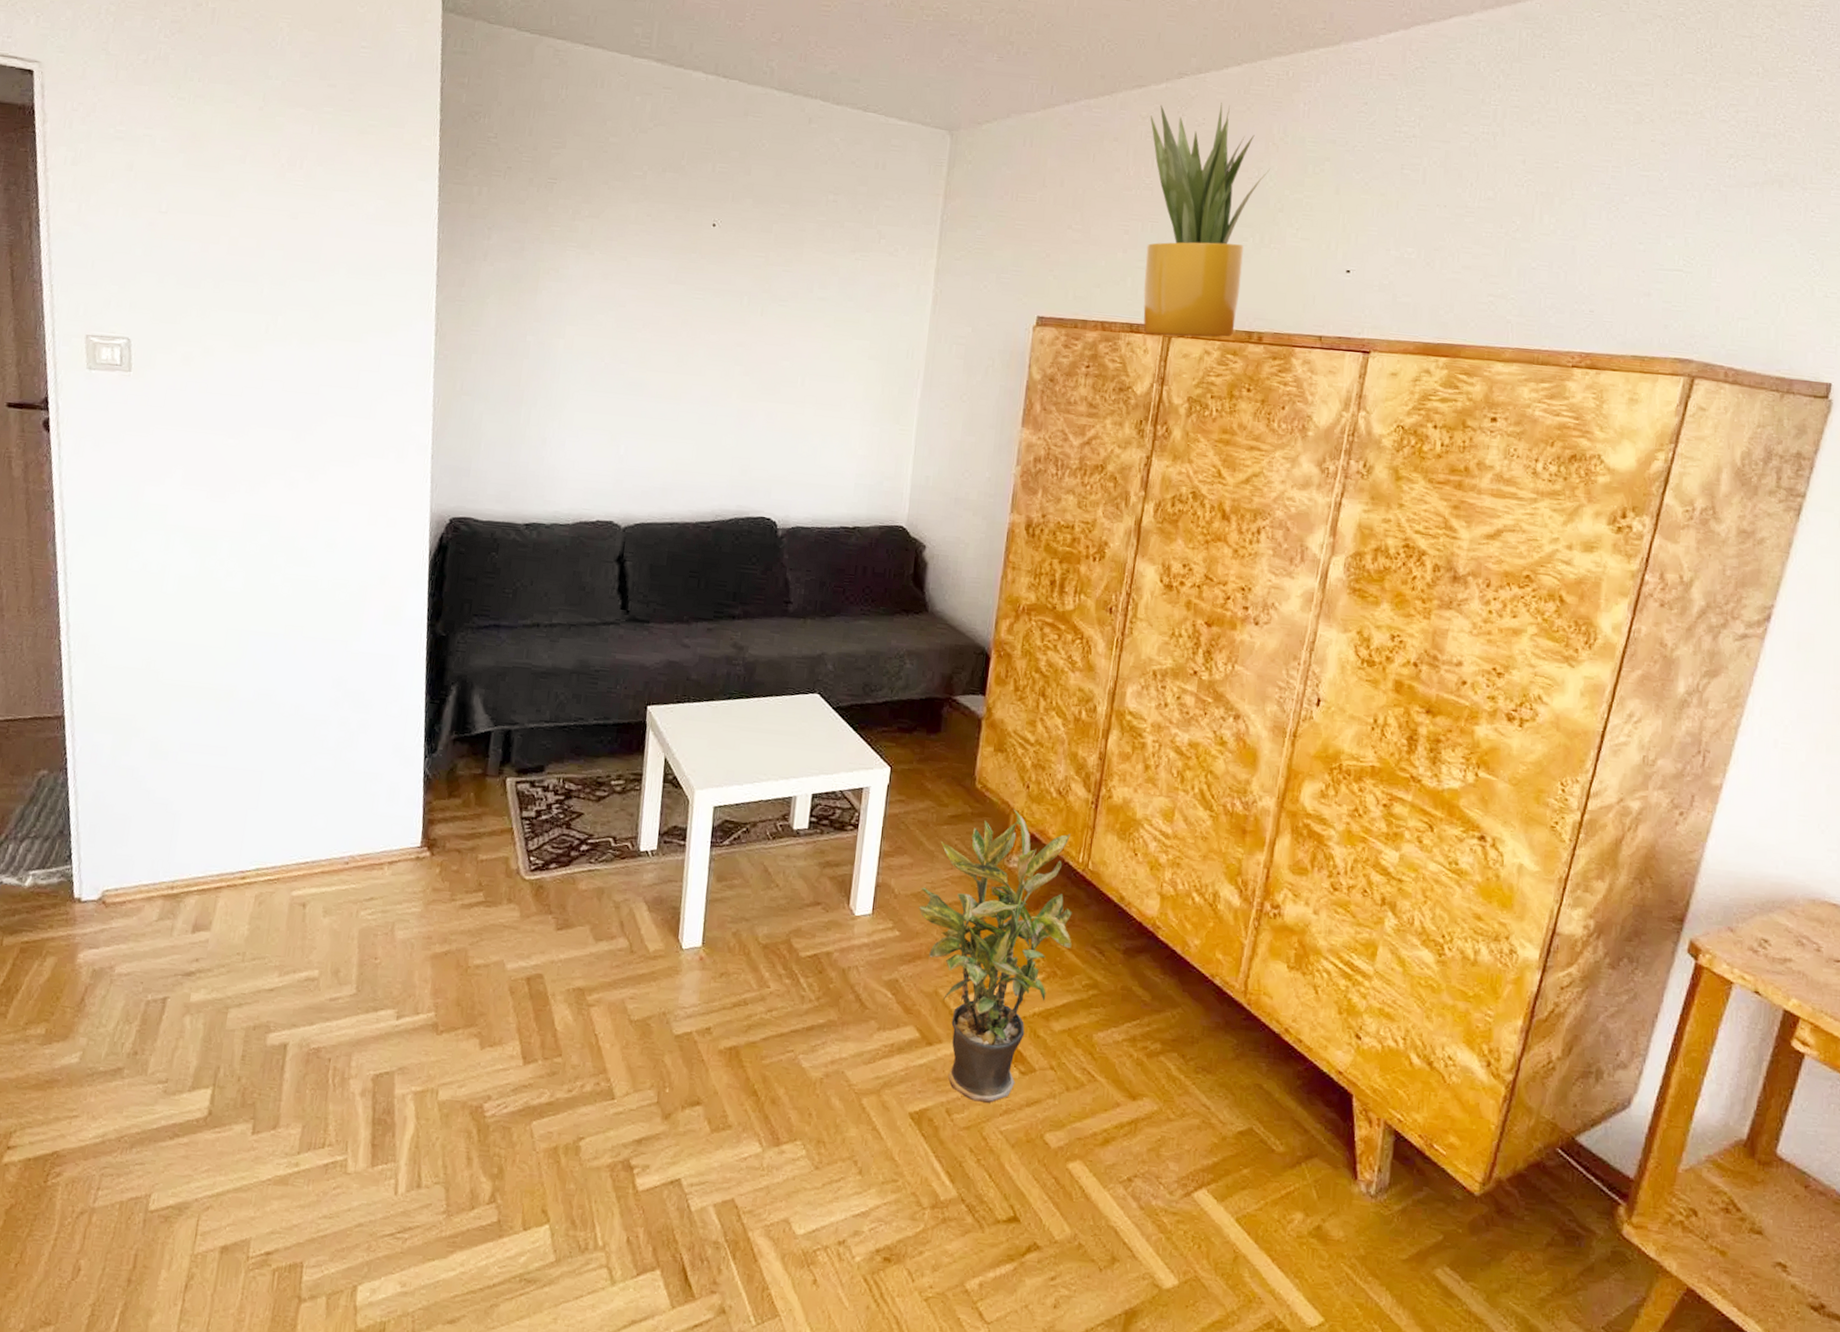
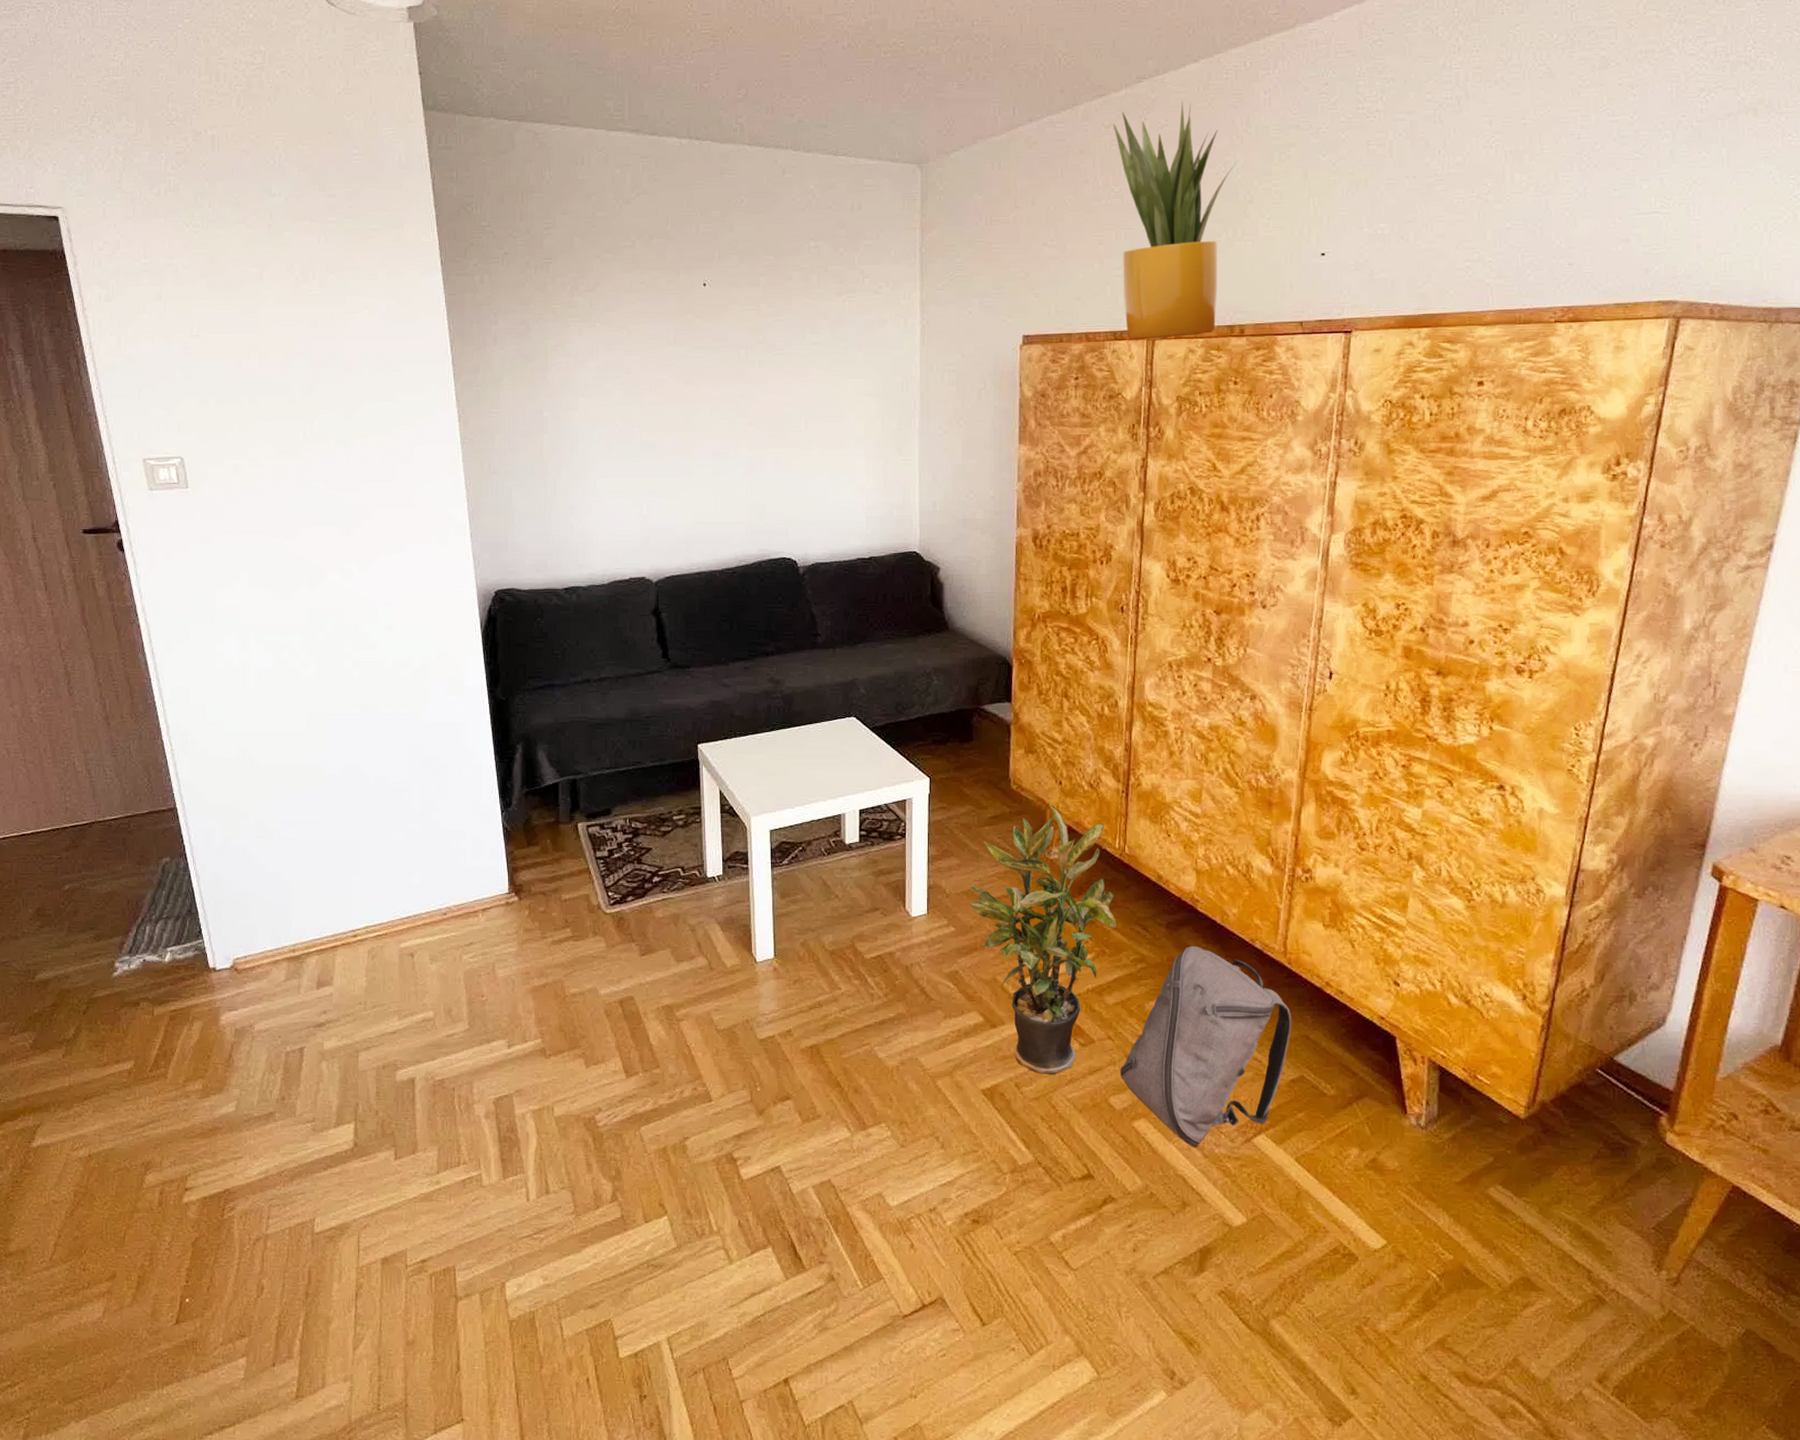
backpack: none [1059,975,1246,1198] -> present [1119,945,1292,1148]

